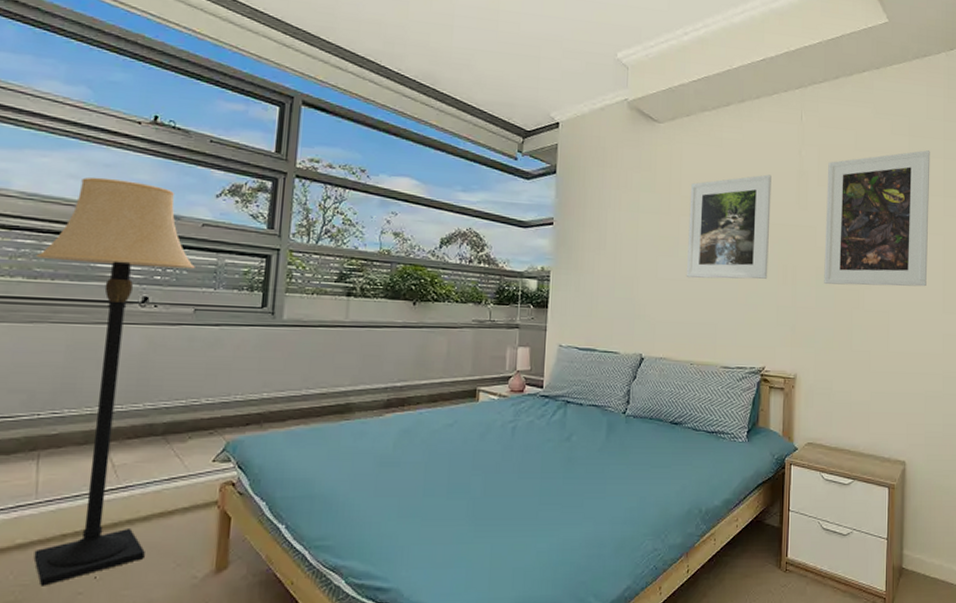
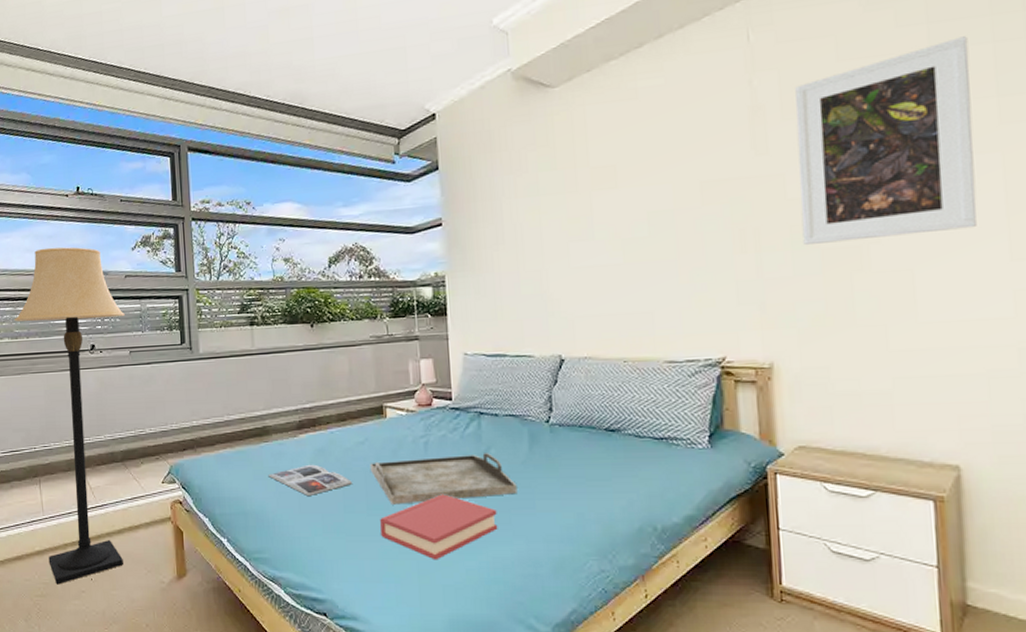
magazine: none [344,445,435,479] -> present [268,464,352,497]
serving tray: none [455,440,592,488] -> present [369,453,517,505]
hardback book: none [458,478,572,544] -> present [380,494,498,561]
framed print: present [686,174,771,280] -> none [601,119,719,263]

